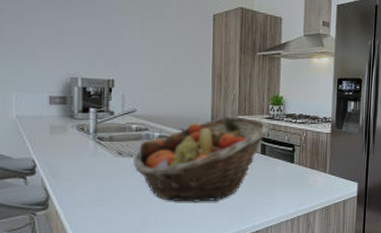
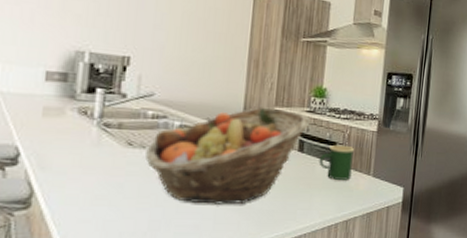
mug: none [280,146,311,178] -> present [319,144,354,180]

